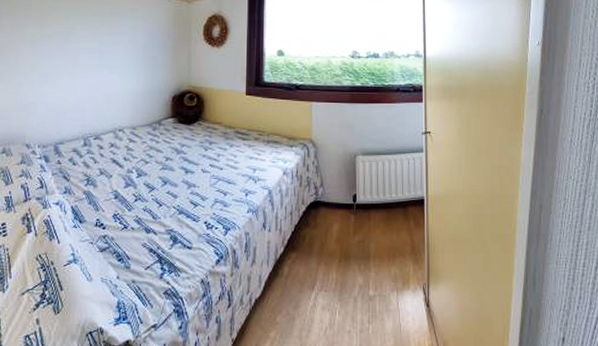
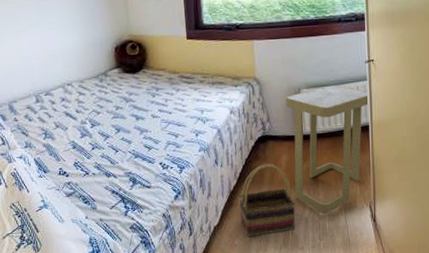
basket: none [284,232,345,314] -> present [238,163,296,237]
side table: none [340,154,423,293] -> present [285,85,368,213]

